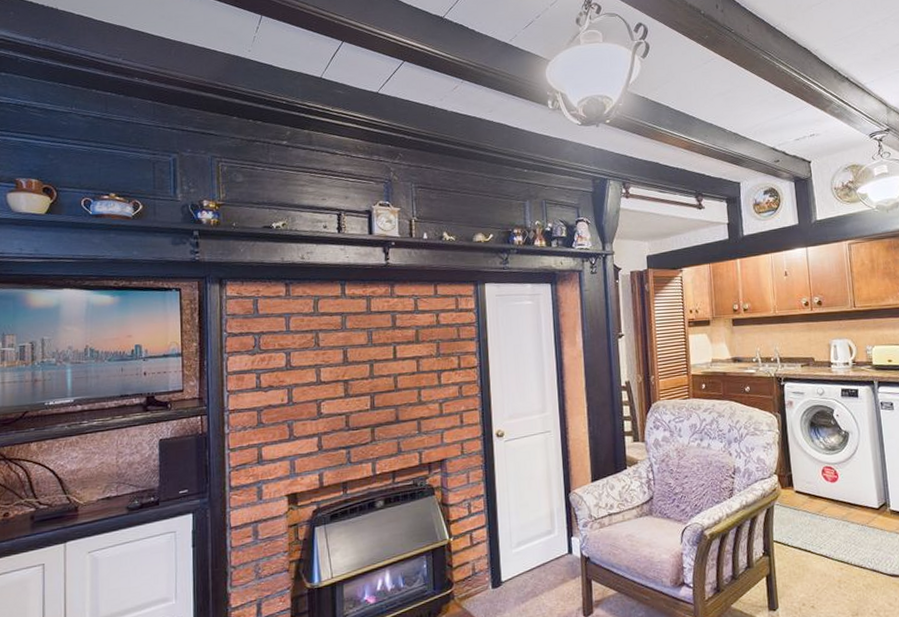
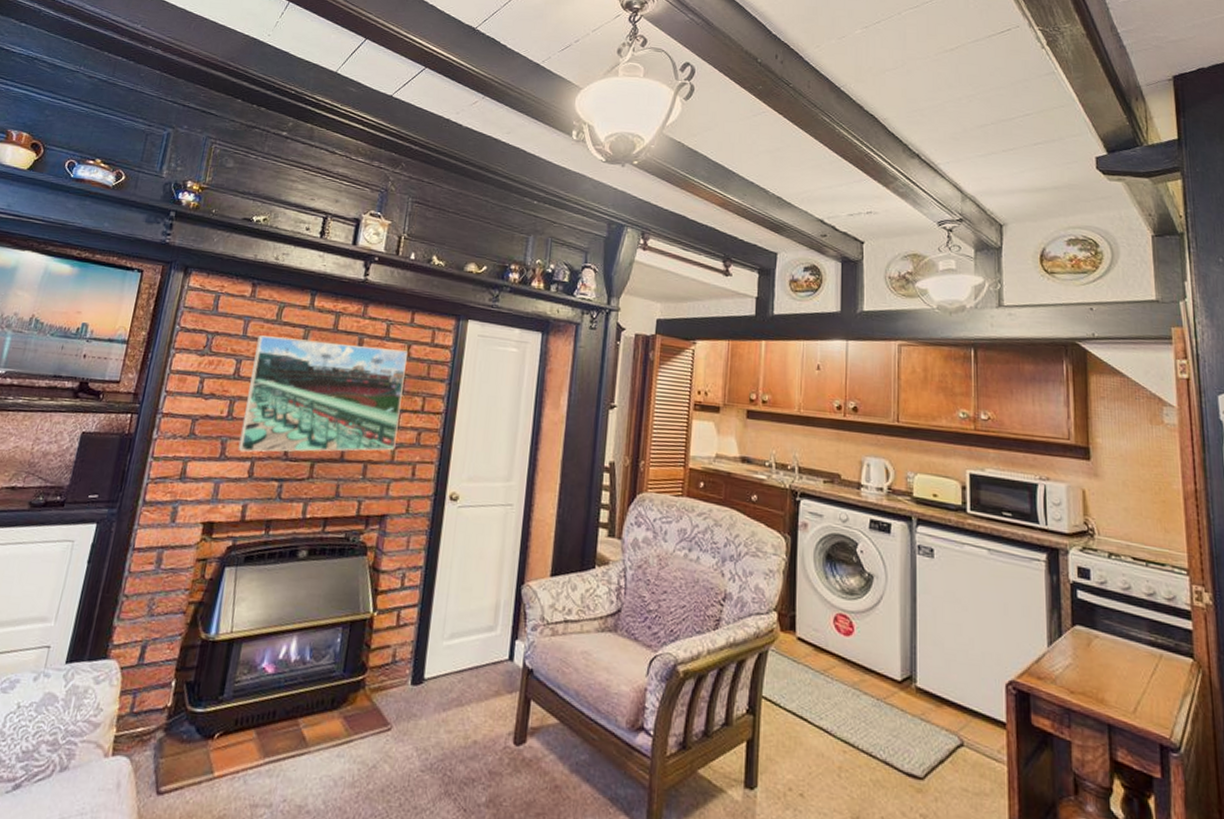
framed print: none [301,319,442,431] -> present [237,335,408,452]

